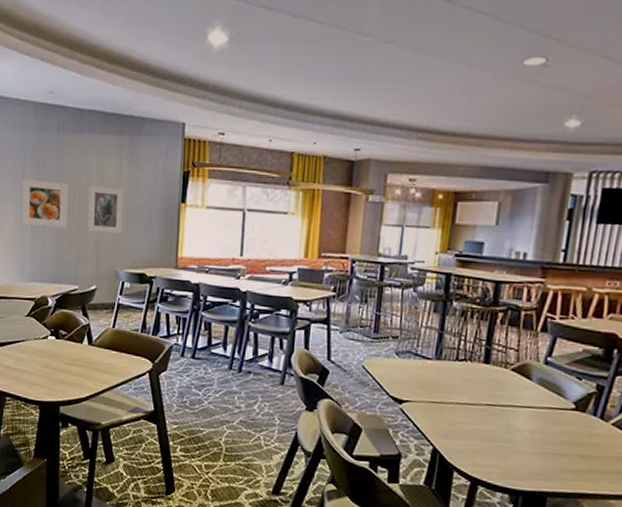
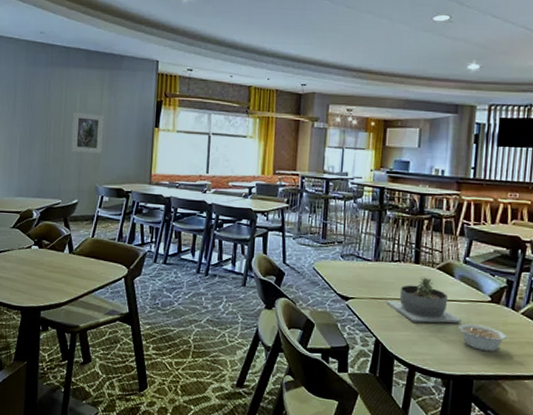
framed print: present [22,179,68,228] -> none [11,106,54,148]
succulent planter: none [446,379,538,433] -> present [385,277,462,323]
legume: none [533,433,600,467] -> present [458,323,513,352]

